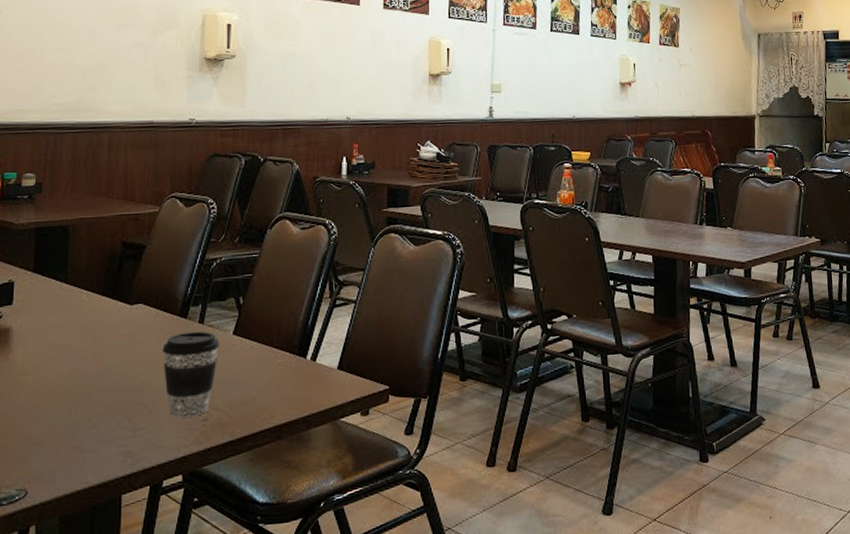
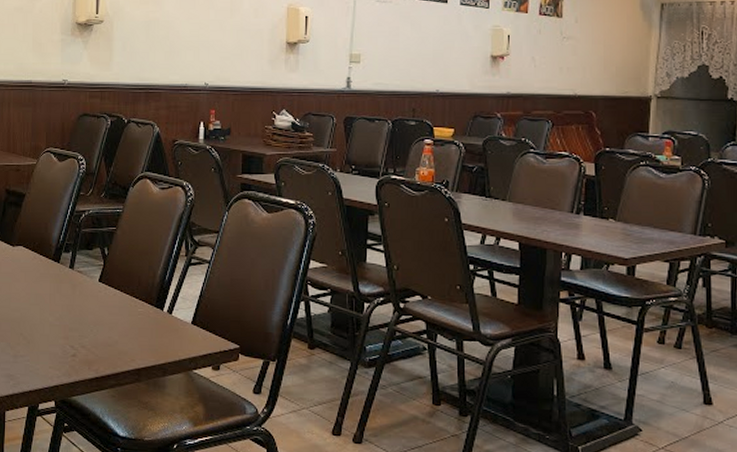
coffee cup: present [162,331,220,418] -> none [39,275,87,351]

